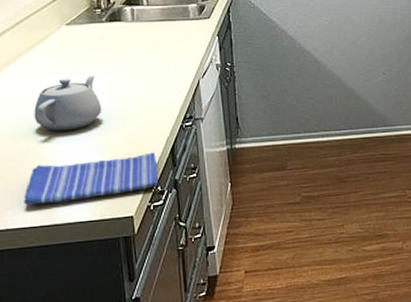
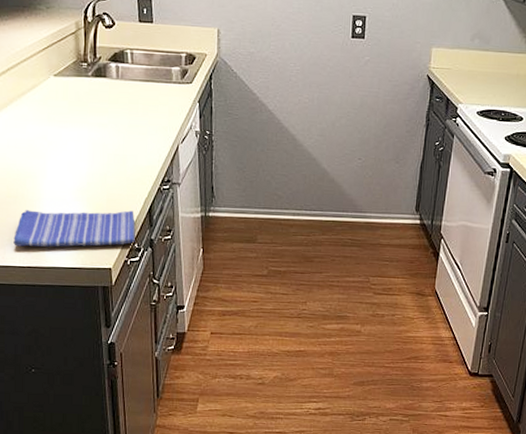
teapot: present [34,75,102,131] -> none [23,129,86,181]

